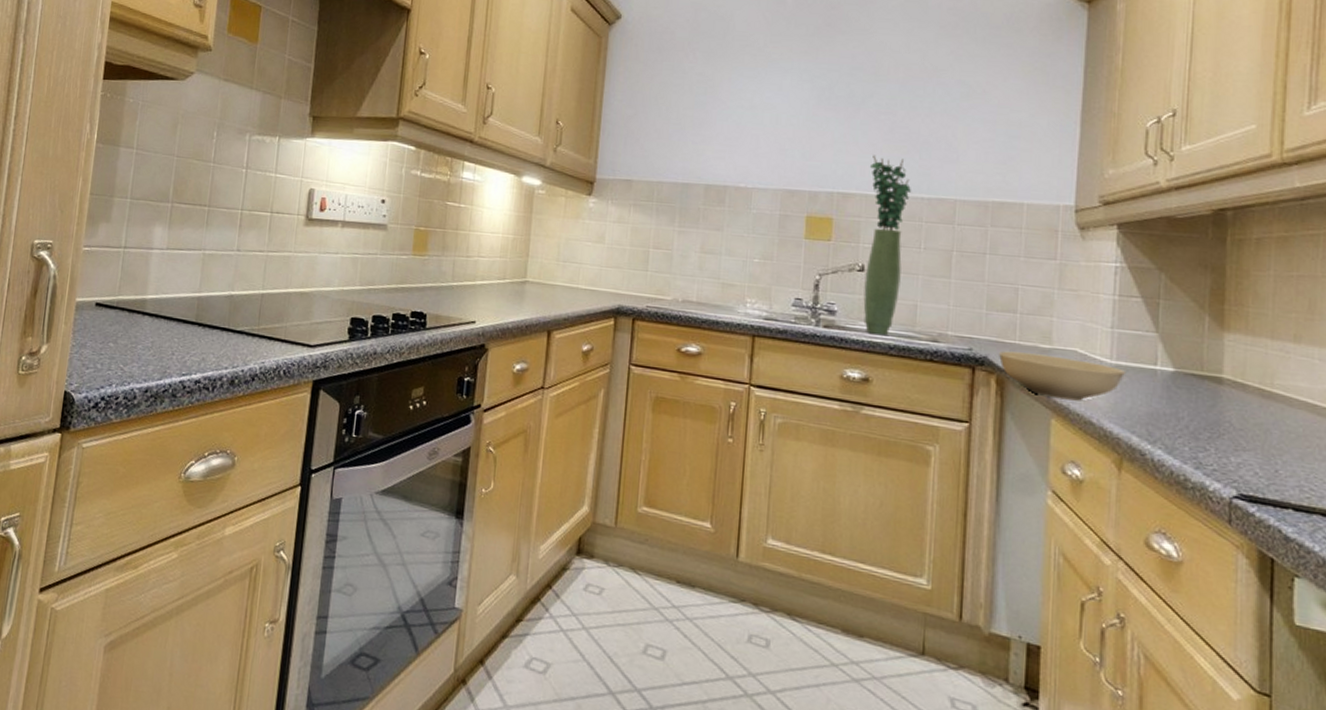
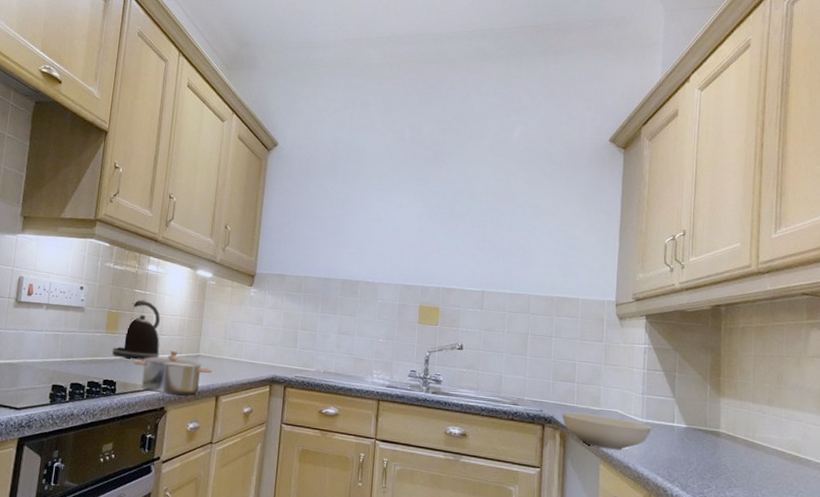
kettle: none [420,215,478,288] -> present [111,300,160,360]
cooking pot: none [445,276,543,330] -> present [132,350,213,396]
vase: present [863,155,911,335] -> none [462,259,497,399]

